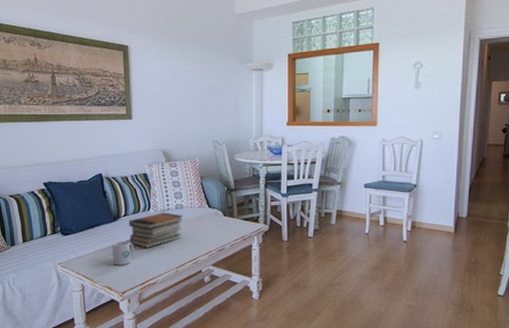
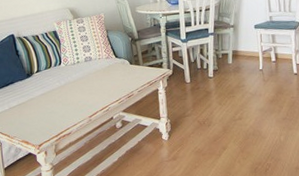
mug: present [112,241,134,266] -> none [26,96,48,120]
book stack: present [129,212,184,248] -> none [42,65,93,101]

